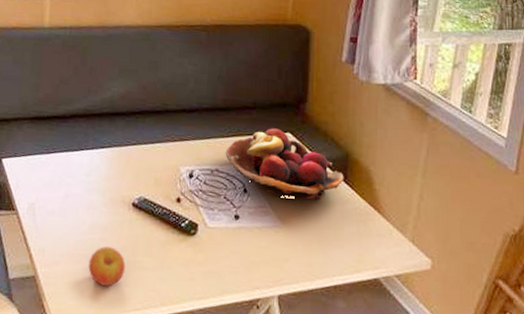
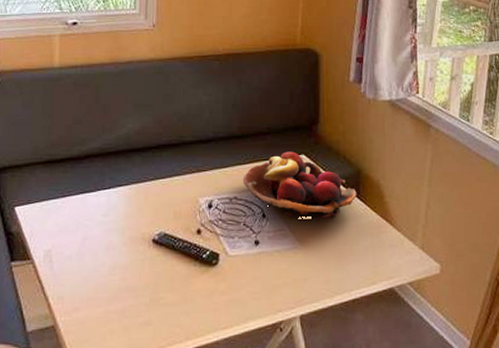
apple: present [88,246,125,286] -> none [110,287,148,327]

